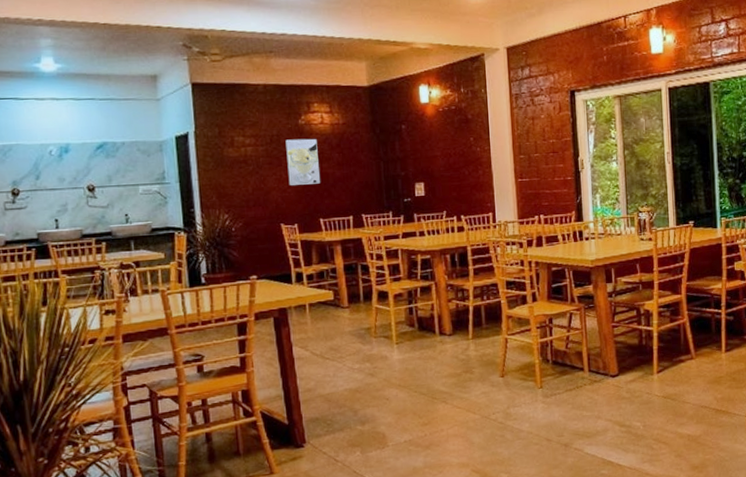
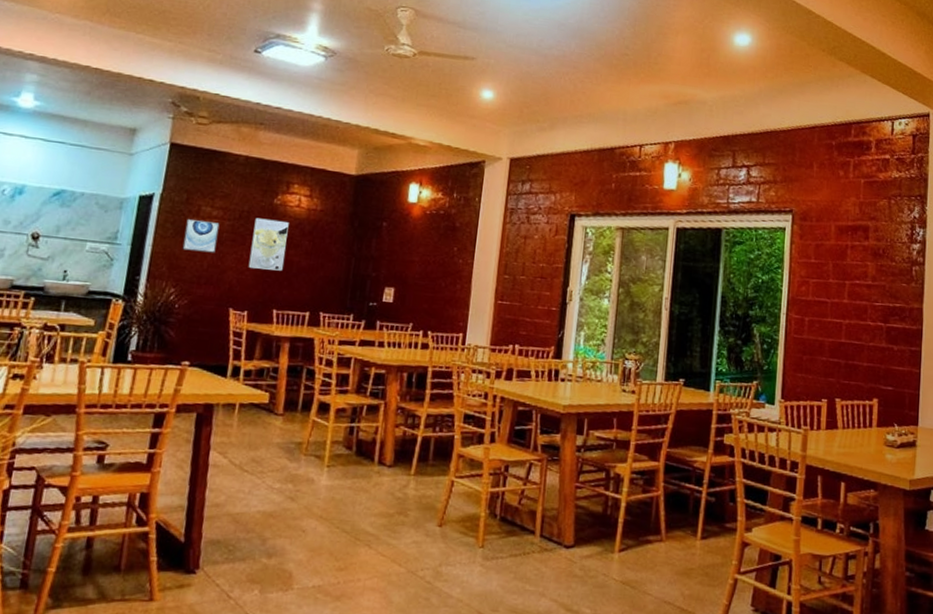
wall art: none [224,150,256,179] -> present [182,219,220,253]

